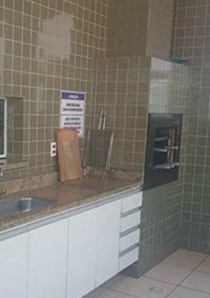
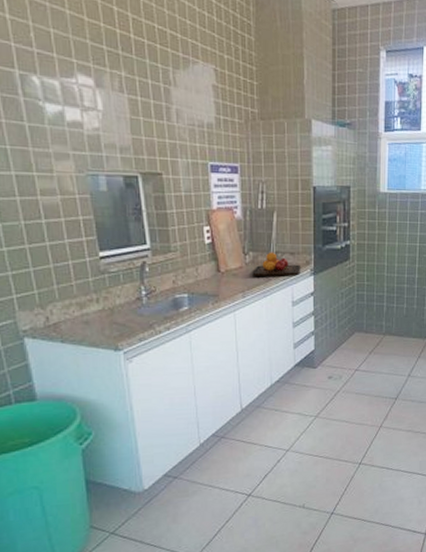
chopping board: none [88,167,131,190] -> present [252,252,300,276]

